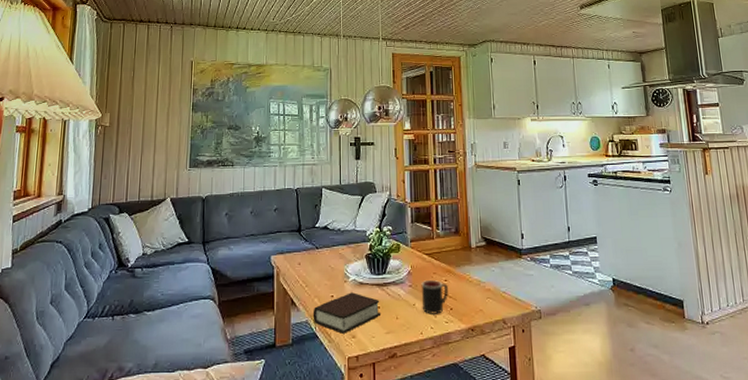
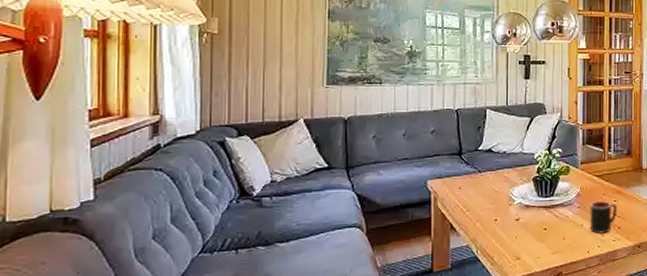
bible: present [313,292,381,334] -> none [474,215,548,256]

